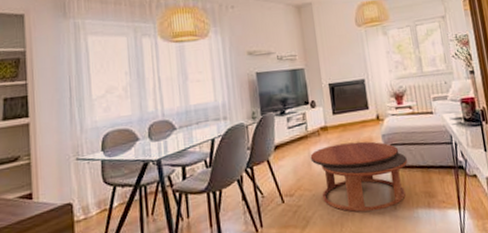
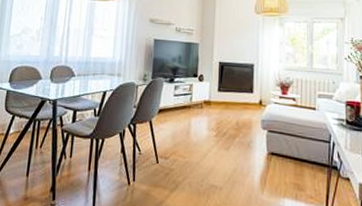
coffee table: present [310,141,408,212] -> none [190,119,282,191]

